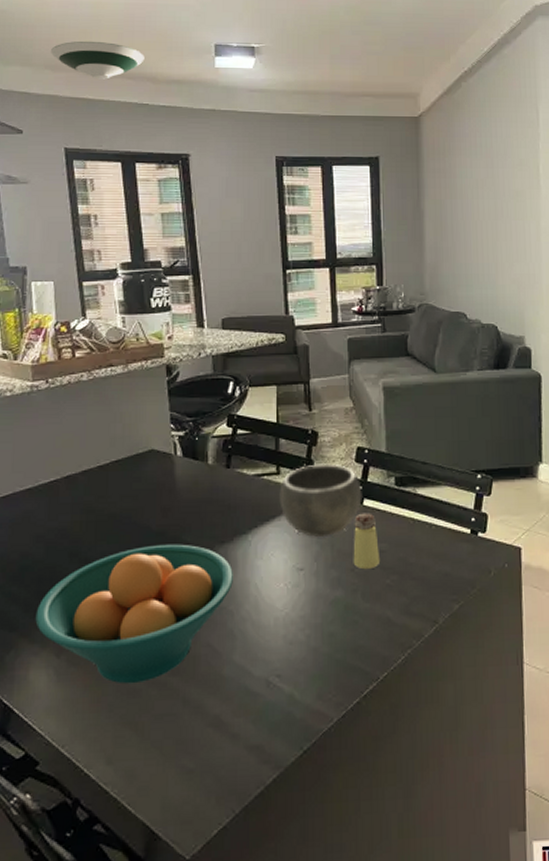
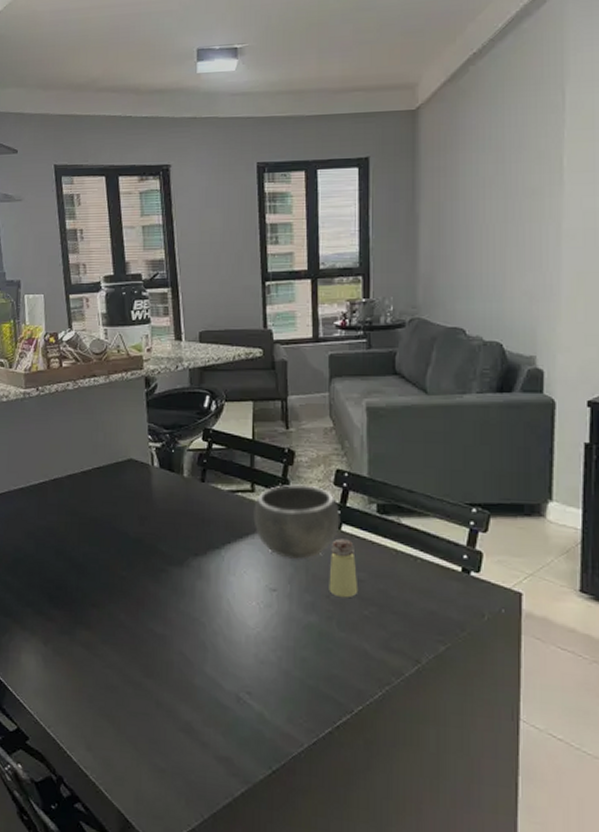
fruit bowl: present [35,544,233,684] -> none [26,551,206,680]
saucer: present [51,40,145,80] -> none [43,57,128,95]

